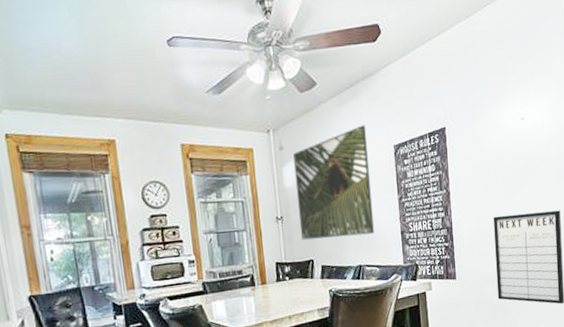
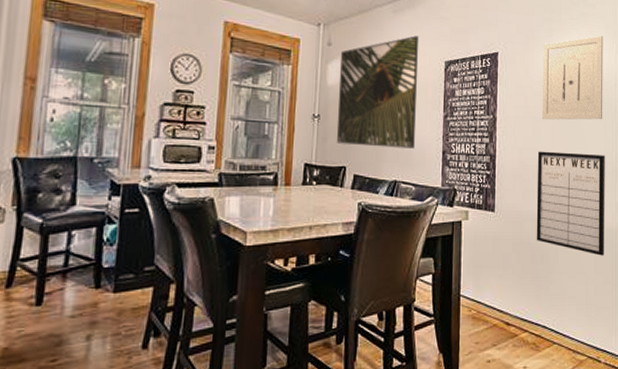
wall art: none [491,91,556,186] -> present [542,35,603,120]

